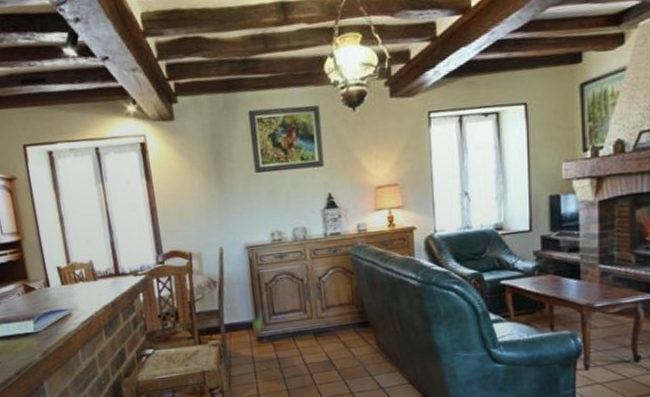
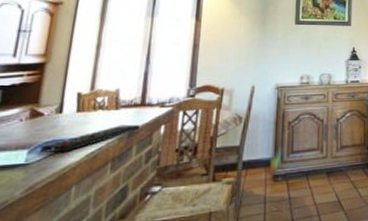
remote control: none [41,293,121,322] -> present [39,124,141,153]

